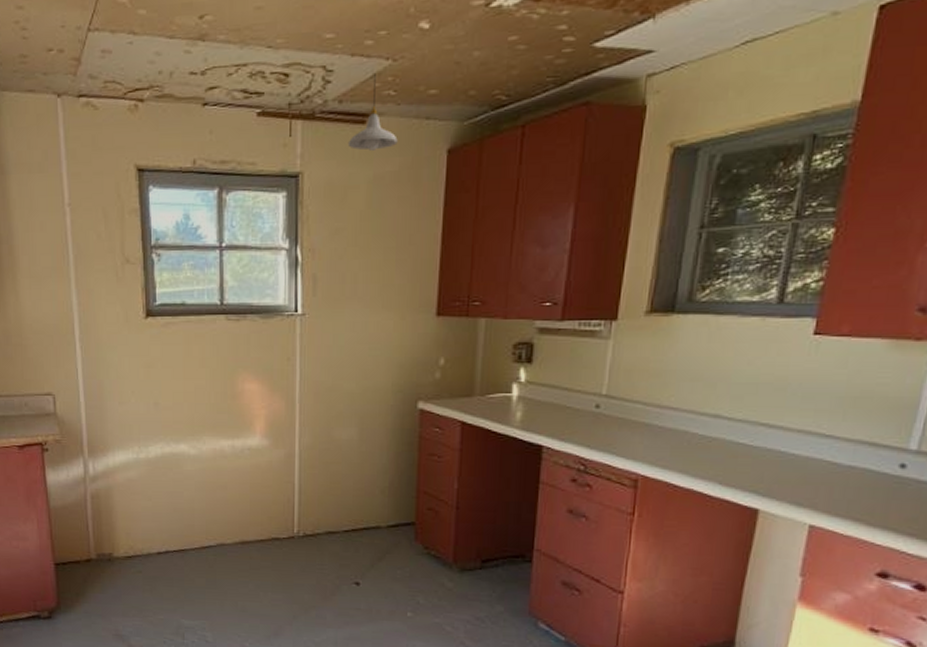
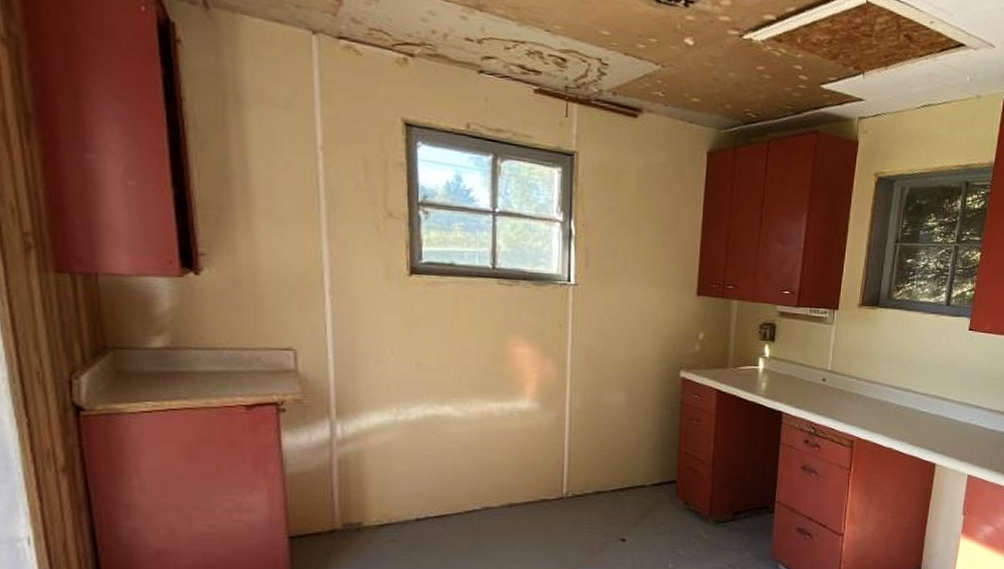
pendant light: present [347,74,398,151] -> none [620,75,665,143]

